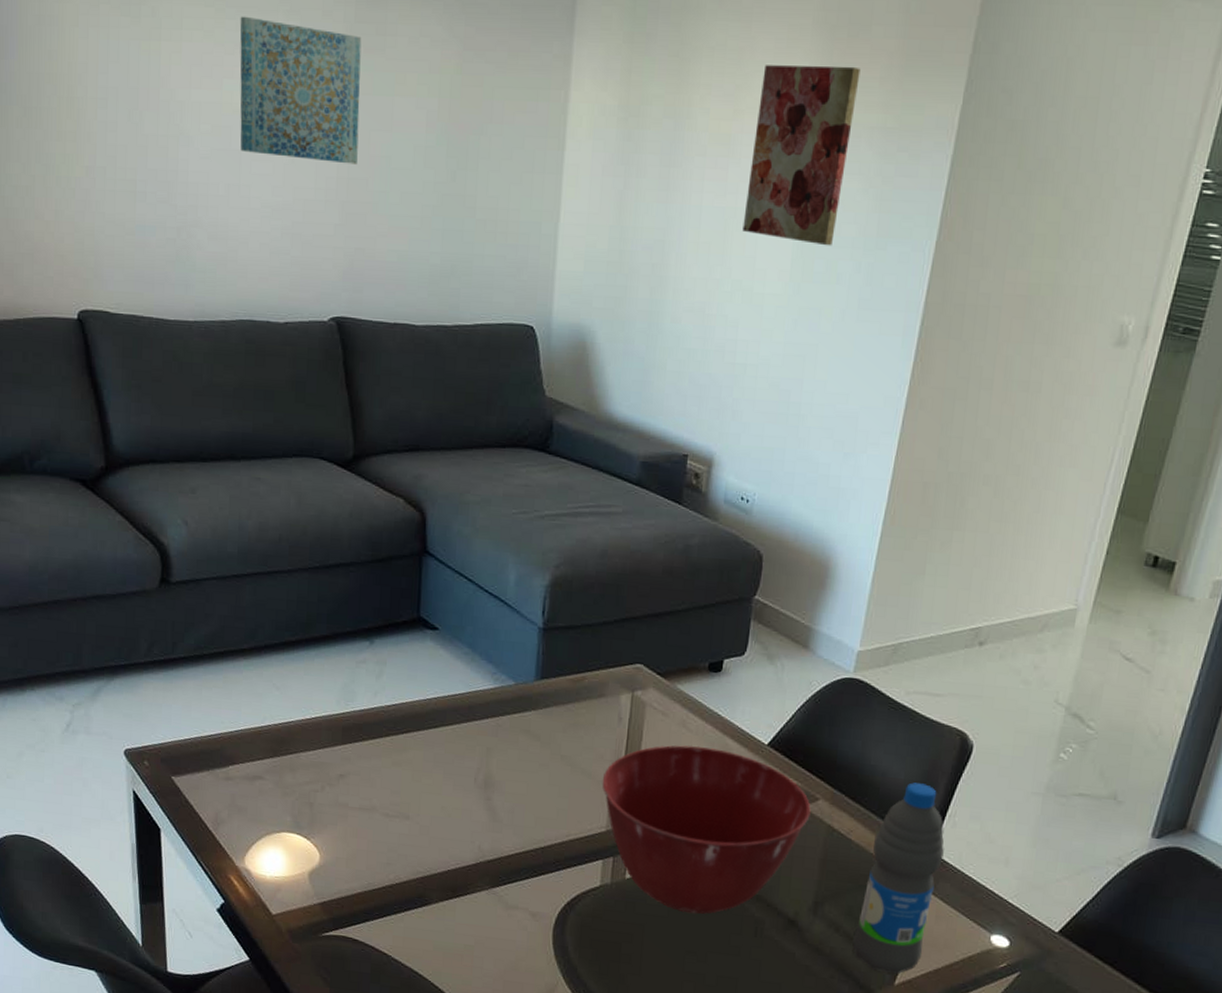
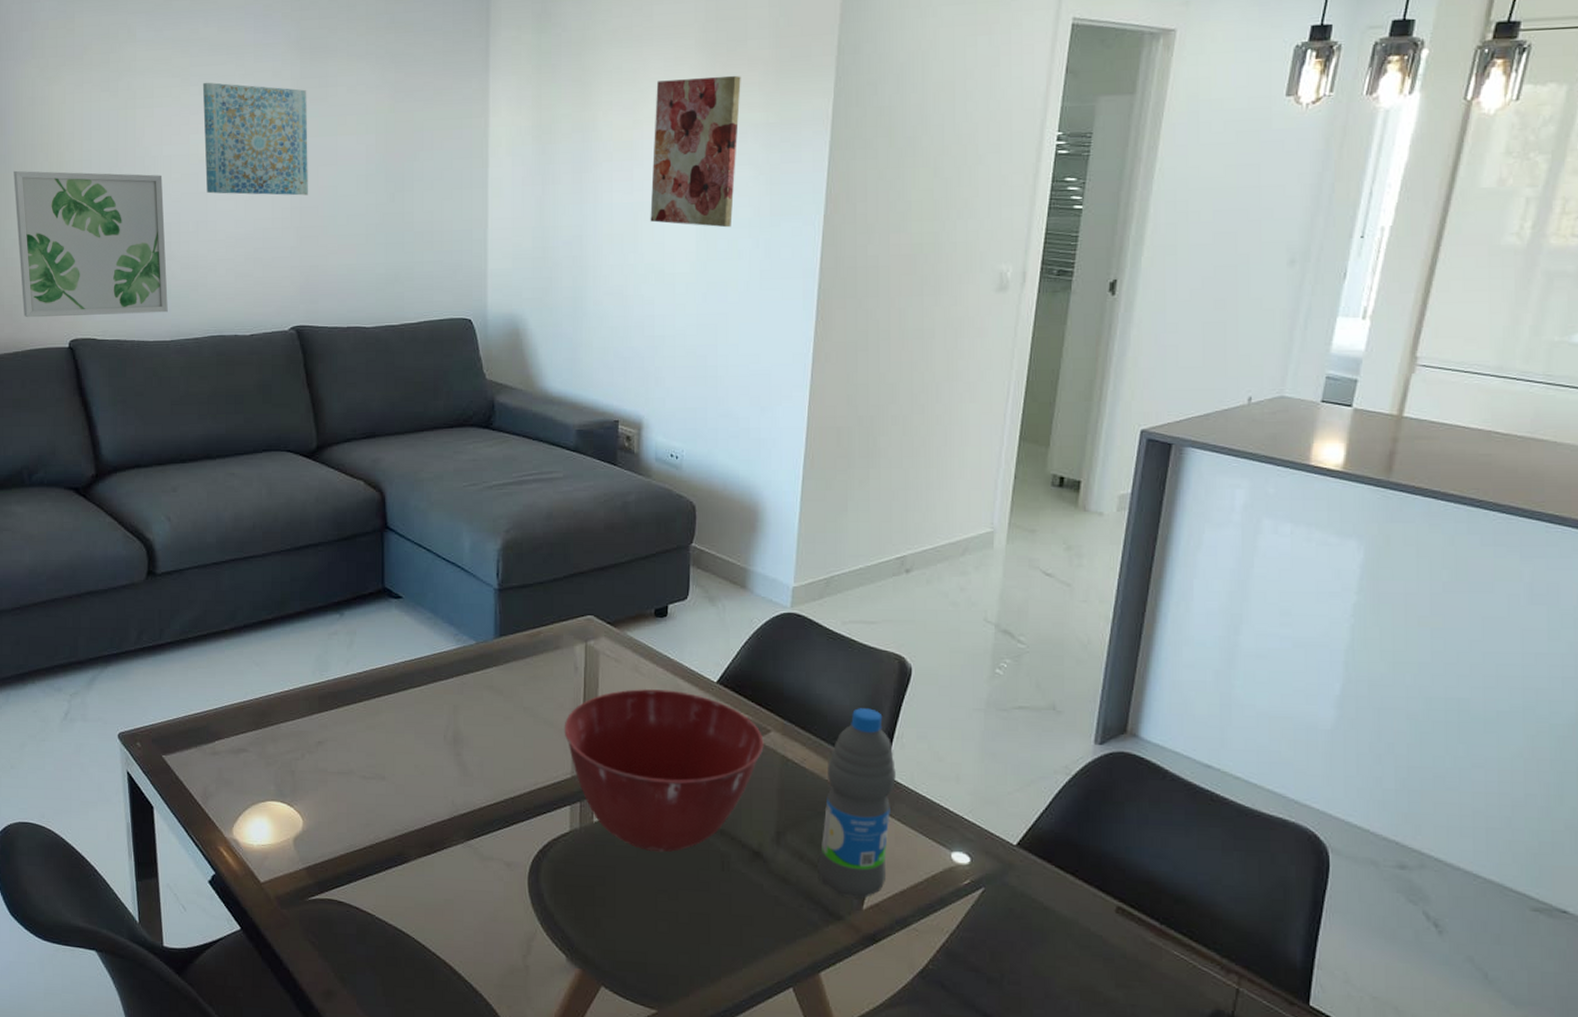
wall art: none [16,103,192,288] -> present [14,170,168,318]

